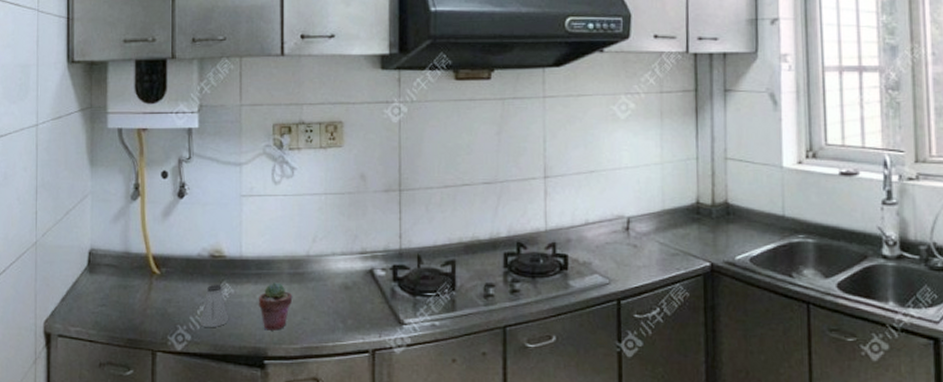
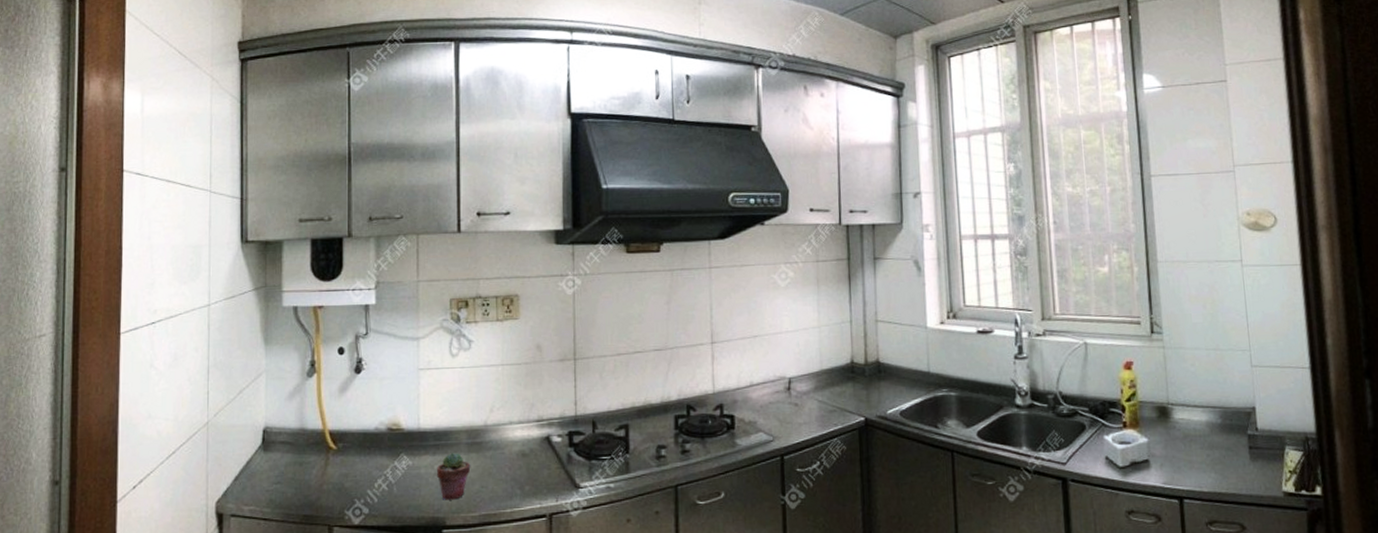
saltshaker: present [200,284,228,328] -> none [377,456,406,501]

